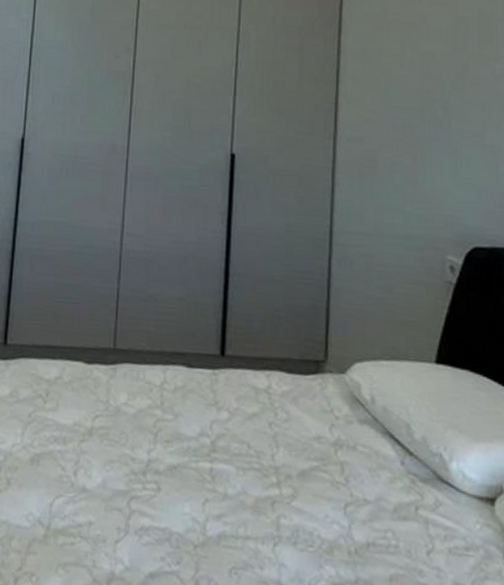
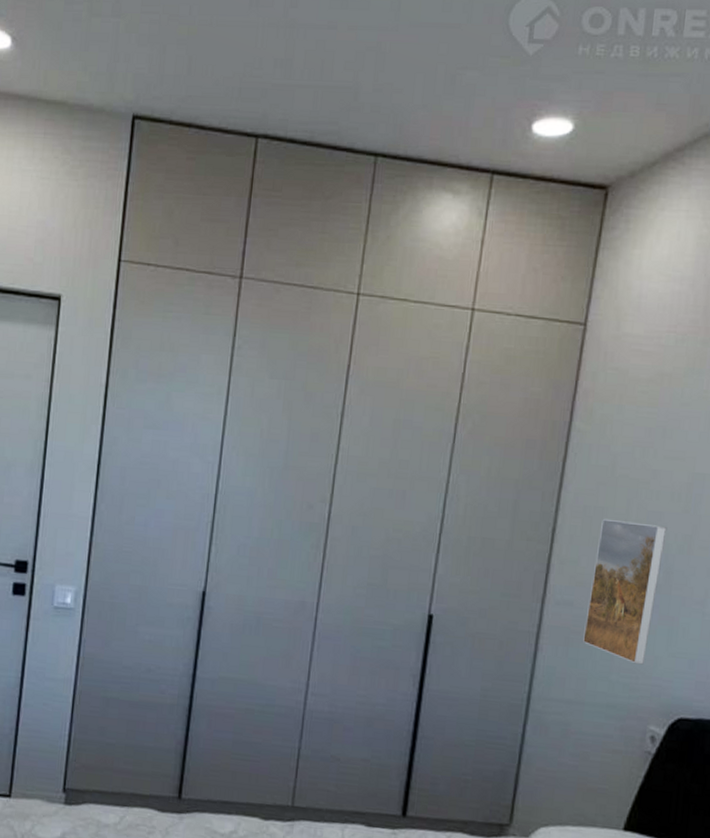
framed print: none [375,59,440,196] -> present [583,518,667,665]

